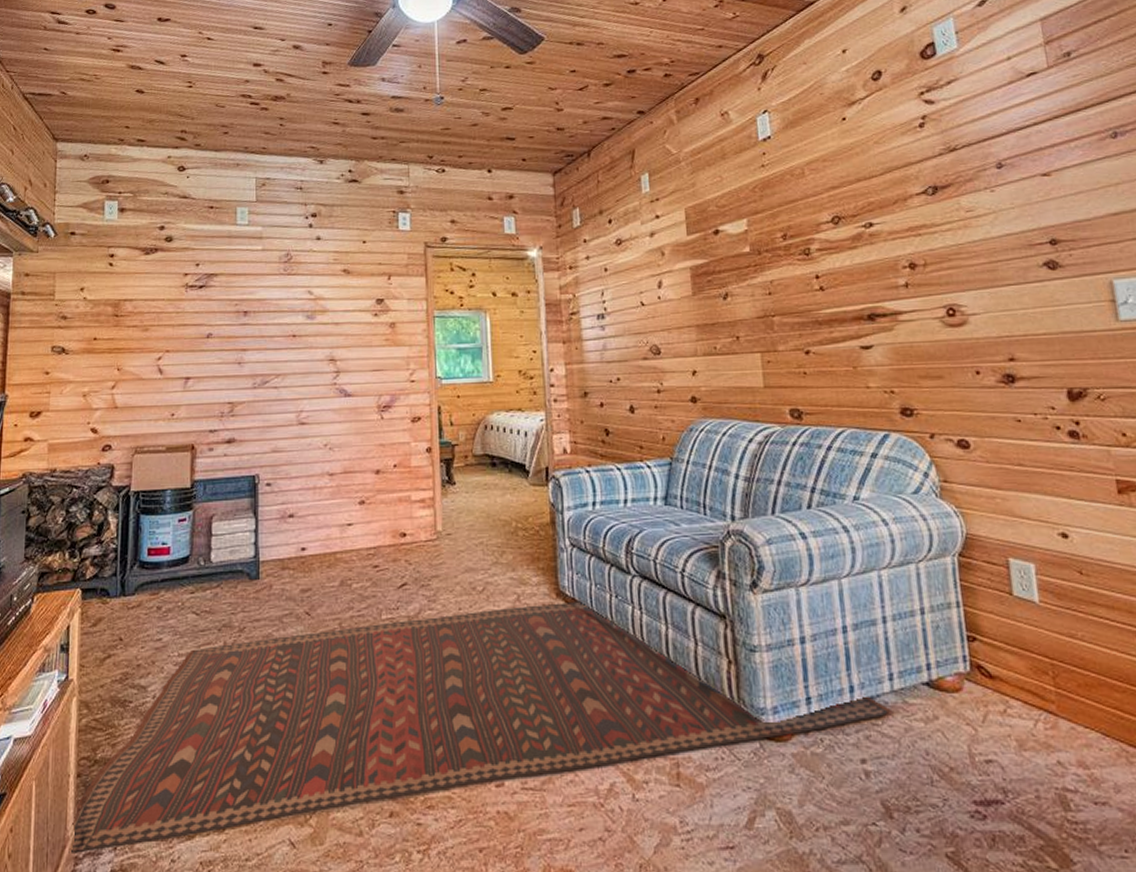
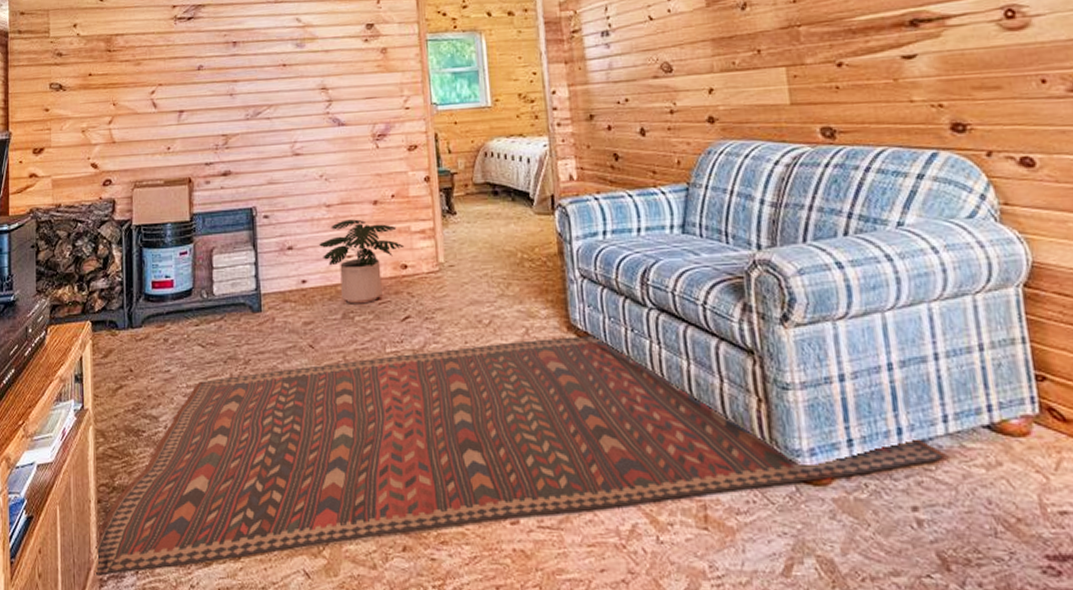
potted plant: none [319,488,405,572] -> present [318,219,405,304]

